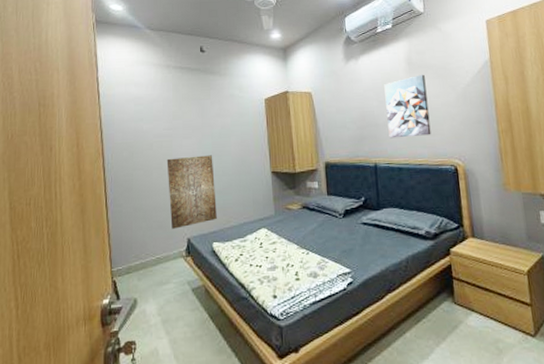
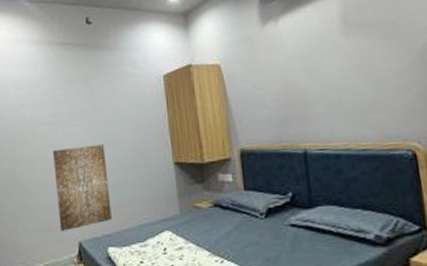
wall art: present [384,74,431,138] -> none [313,34,378,118]

